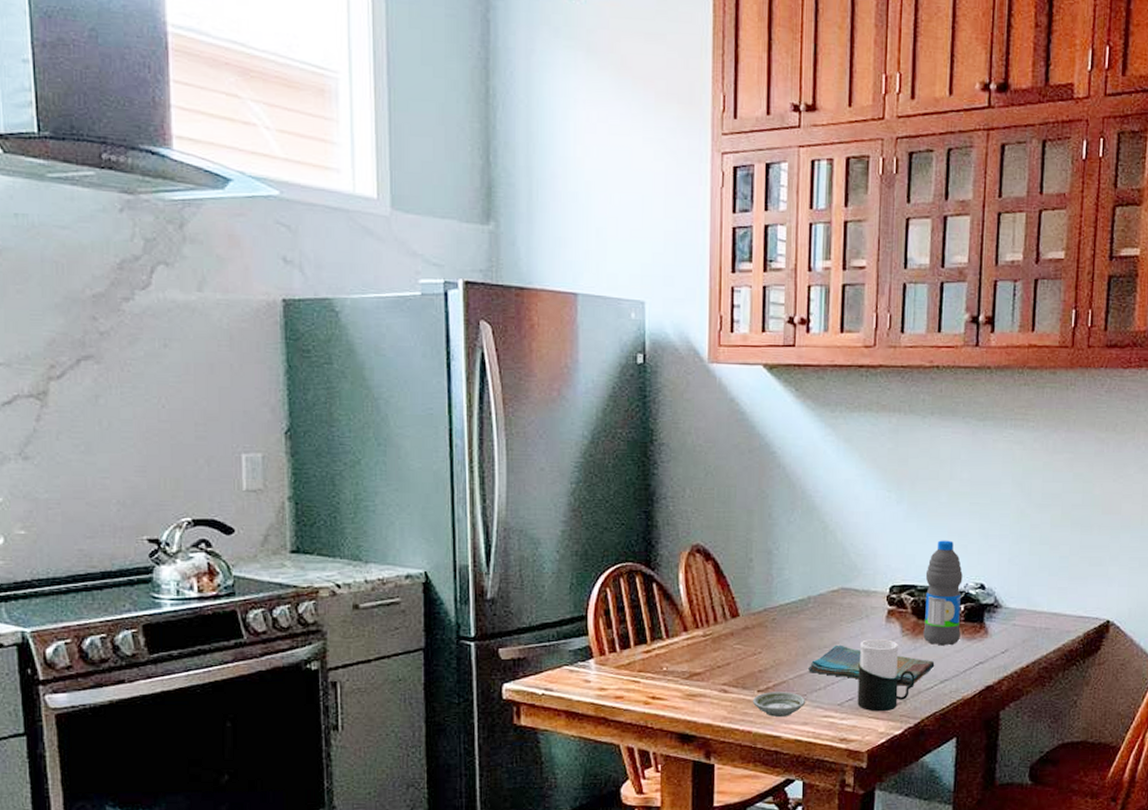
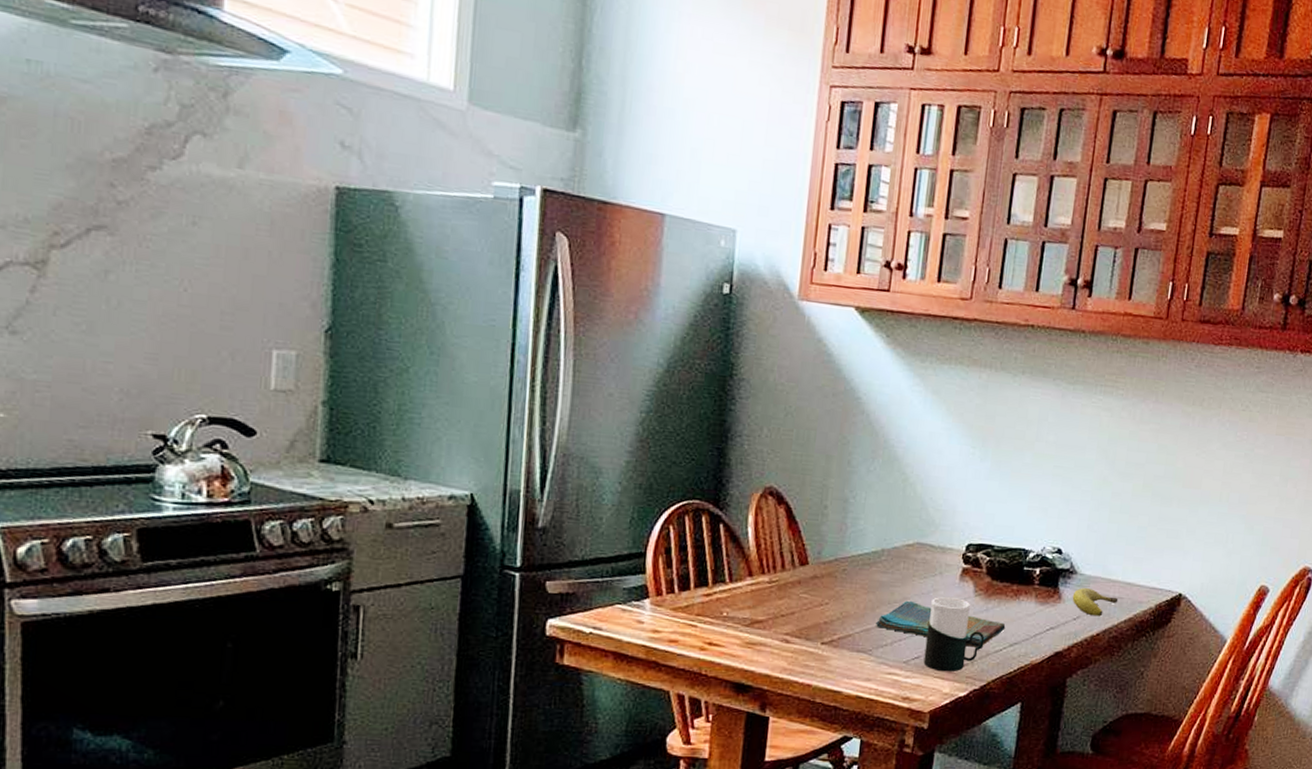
saucer: present [752,692,806,717] -> none [814,645,871,671]
water bottle: present [923,540,963,646] -> none [996,501,1041,609]
fruit: none [999,621,1046,648] -> present [1072,588,1119,617]

